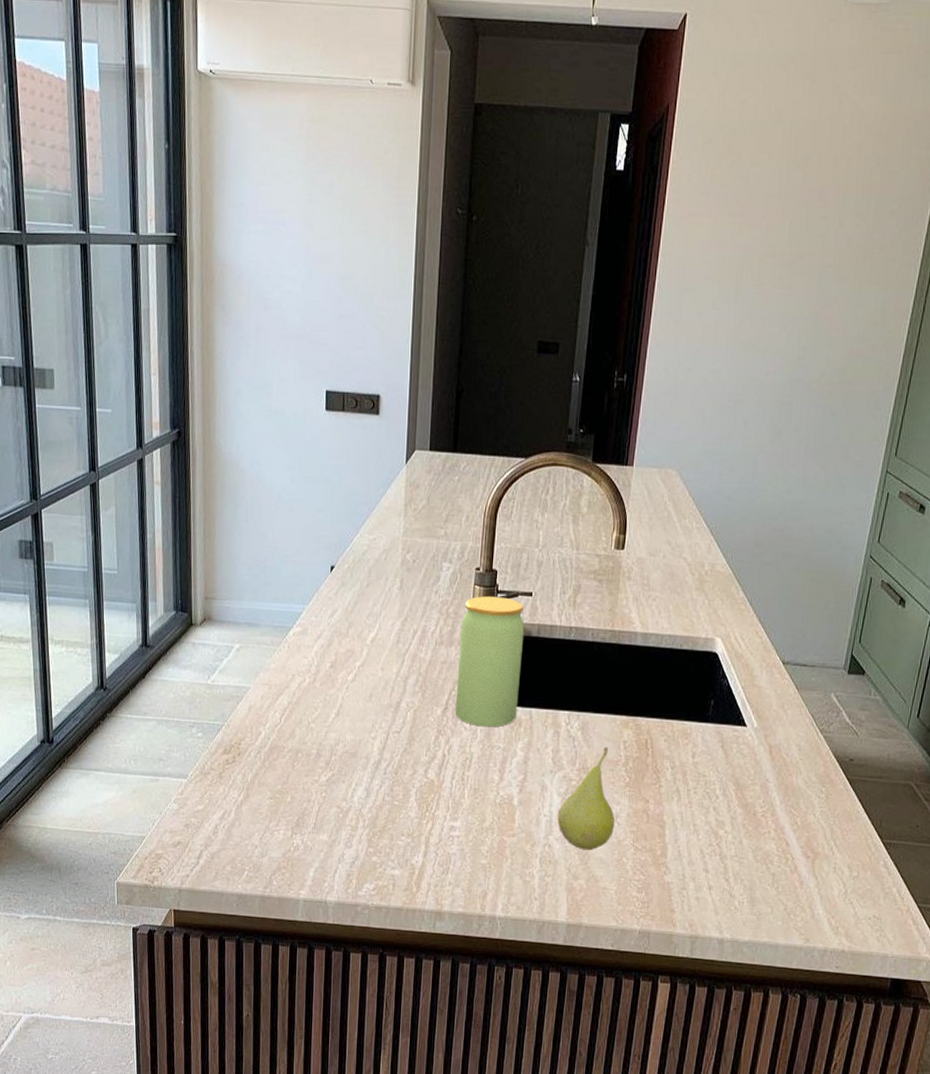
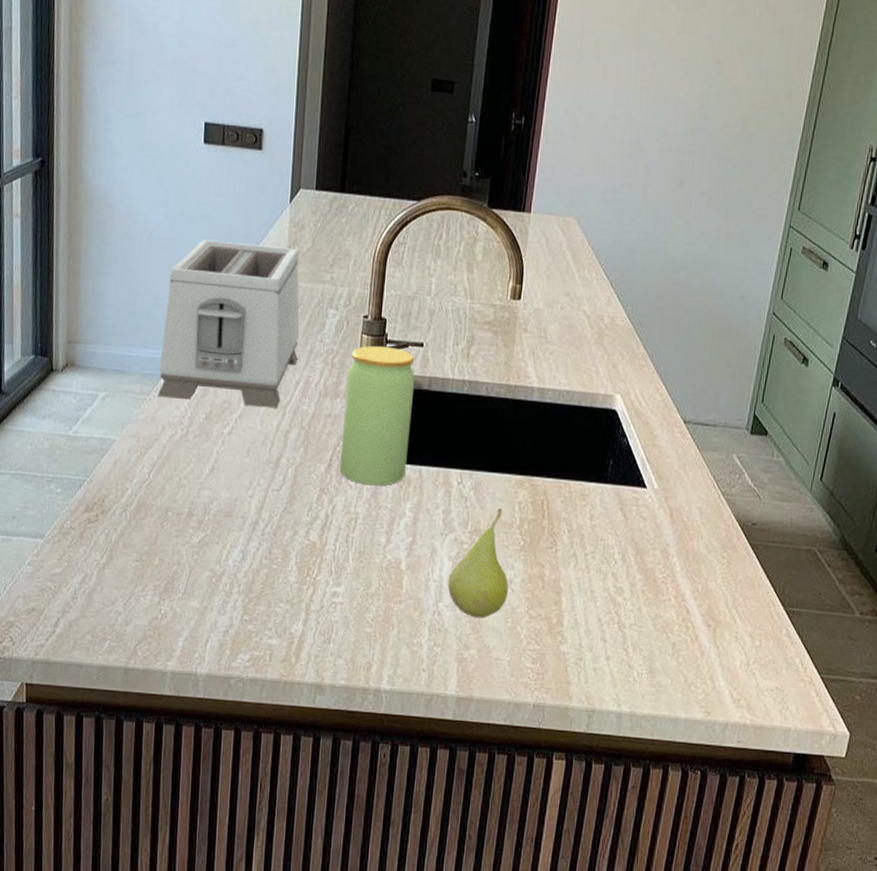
toaster: none [286,500,416,657] -> present [157,239,300,409]

